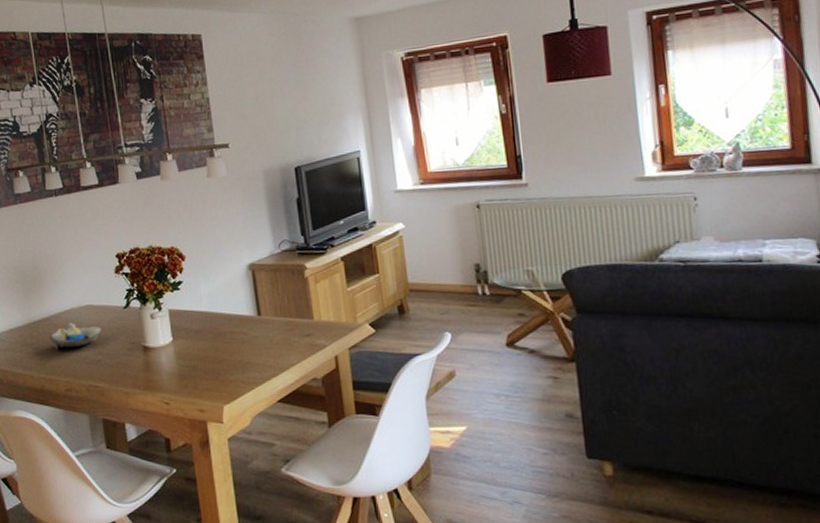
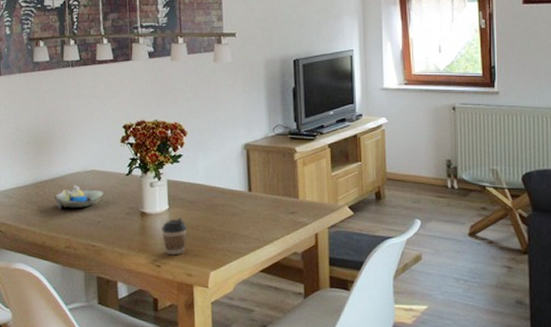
coffee cup: none [167,349,195,391] -> present [162,217,188,256]

